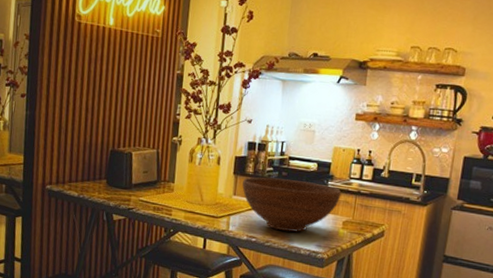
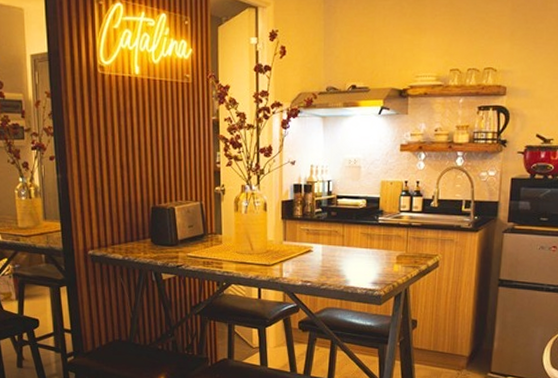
fruit bowl: present [242,177,342,232] -> none [292,219,393,273]

